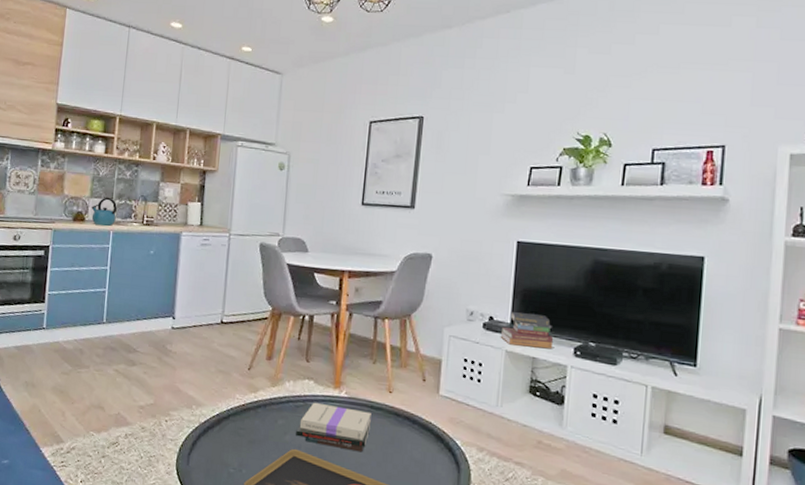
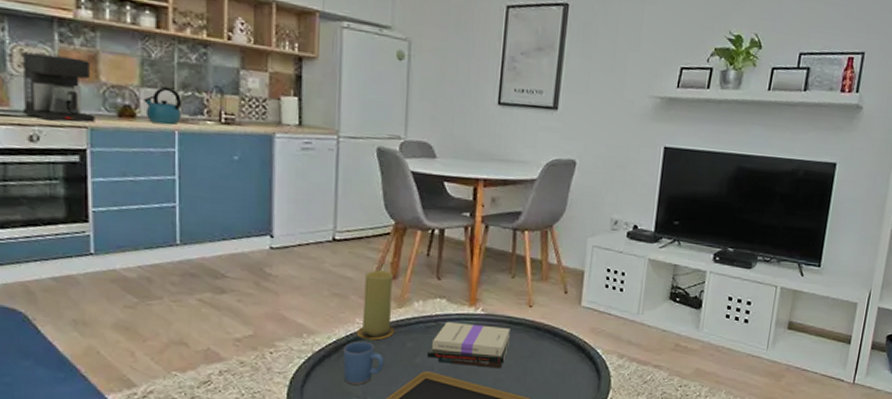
coffee maker: none [12,175,59,225] -> present [23,52,95,123]
mug: none [223,415,259,457] -> present [343,341,385,385]
candle: none [236,351,269,416] -> present [356,270,395,340]
books: present [501,312,554,349] -> none [645,220,695,256]

